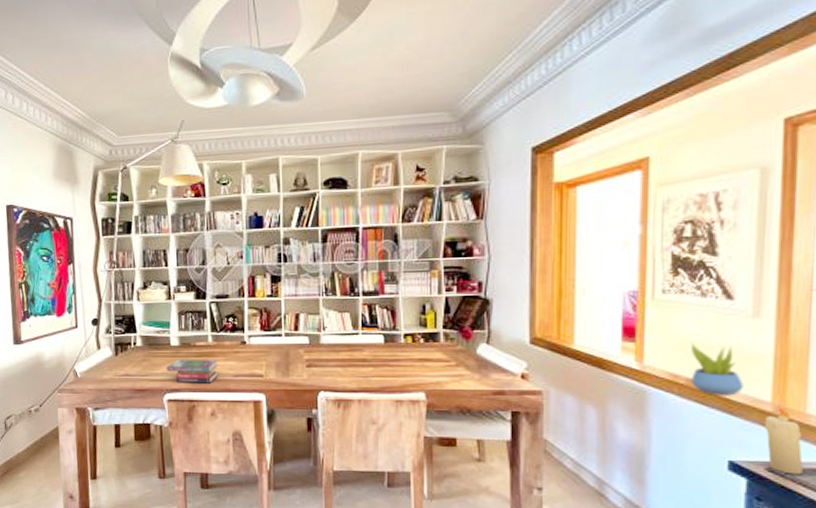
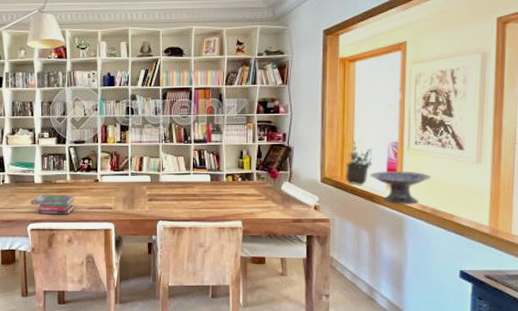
potted plant: none [562,290,602,349] -> present [344,141,373,186]
decorative bowl: none [598,328,687,373] -> present [370,171,432,205]
succulent plant: present [691,344,743,396] -> none [434,182,470,222]
candle: present [764,408,803,475] -> none [483,230,510,280]

